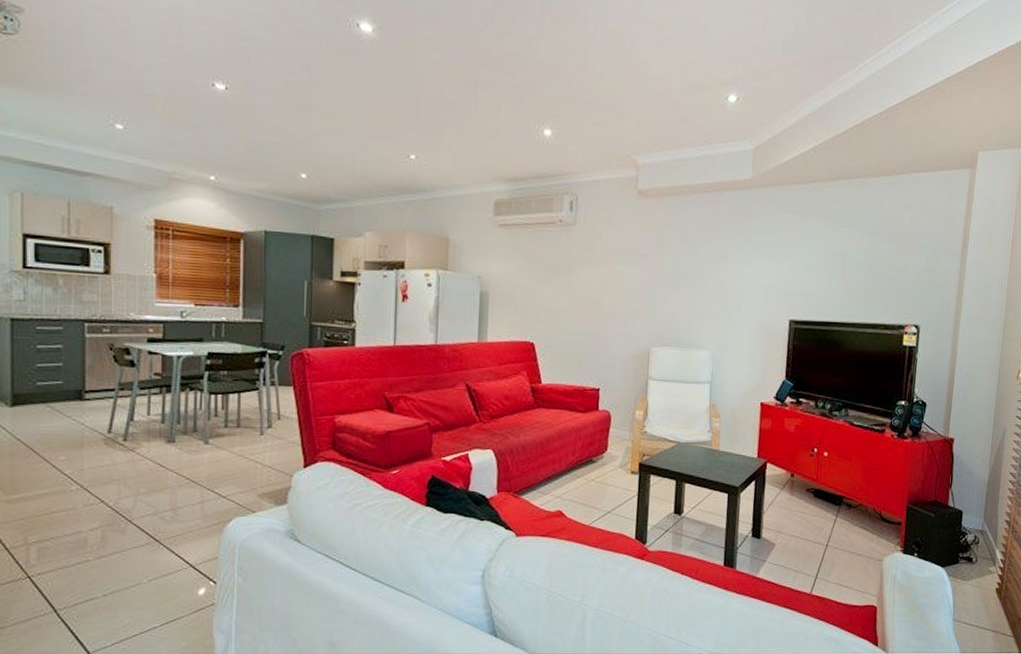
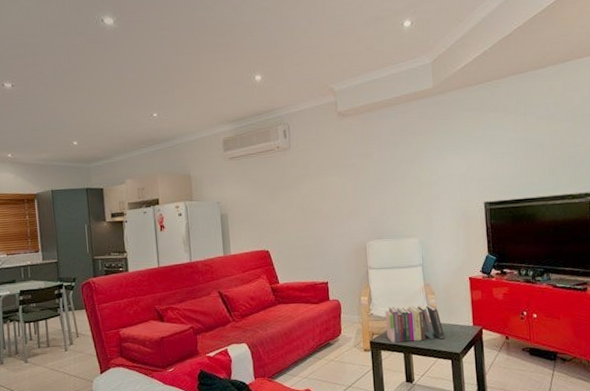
books: none [659,426,725,469] -> present [385,304,445,343]

